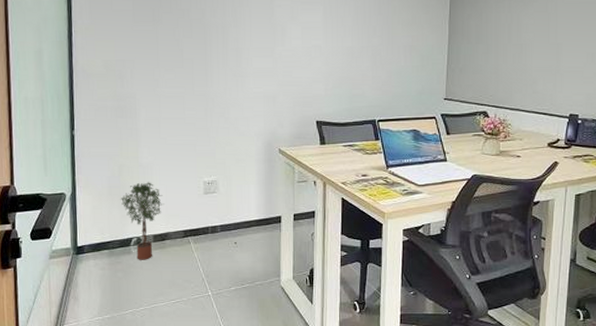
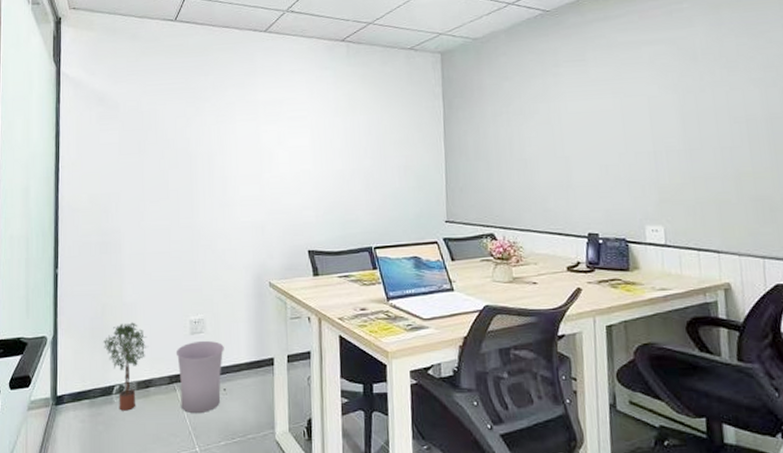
waste bin: none [190,199,236,262] -> present [175,340,224,413]

